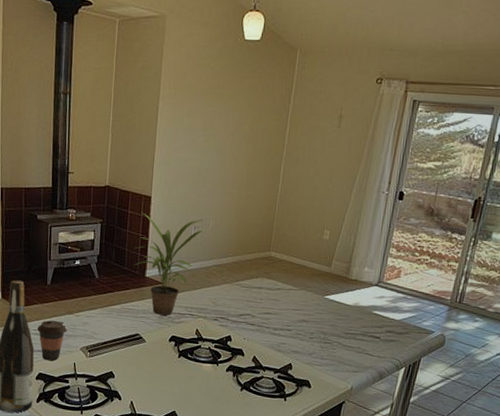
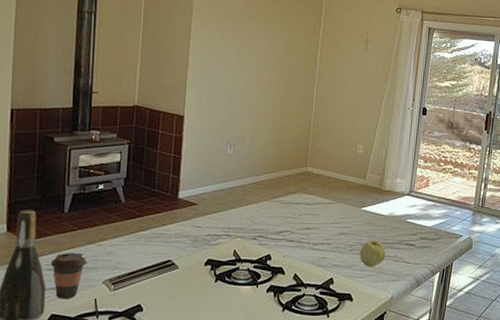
potted plant: present [134,212,204,316] -> none [165,132,240,238]
apple: none [320,329,348,357] -> present [359,240,386,268]

